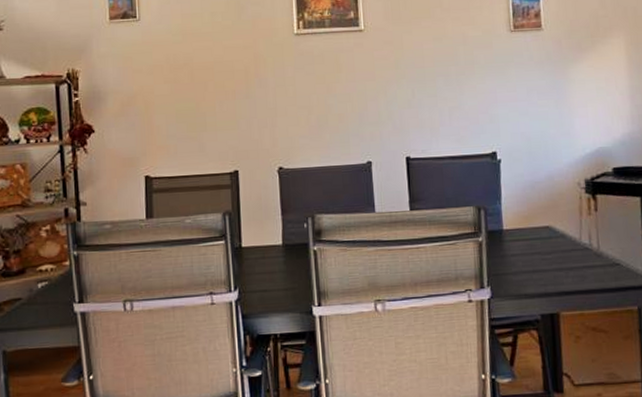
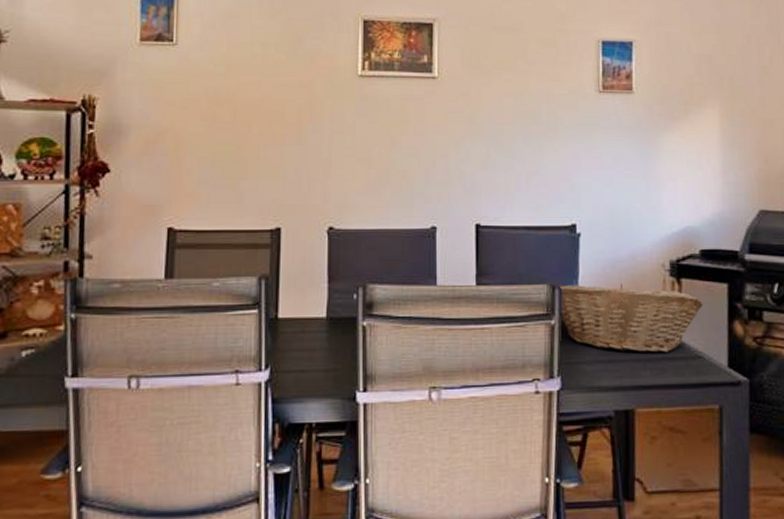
fruit basket: none [484,202,619,263] -> present [559,283,703,353]

